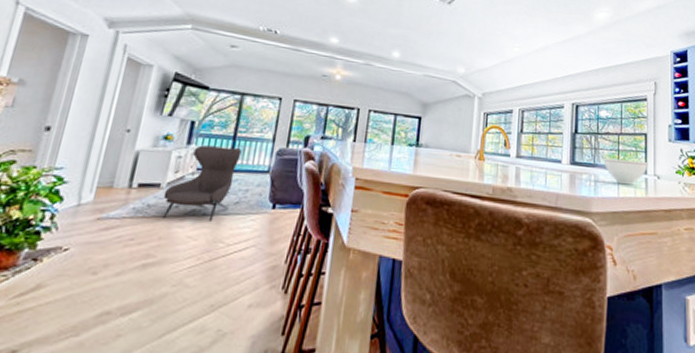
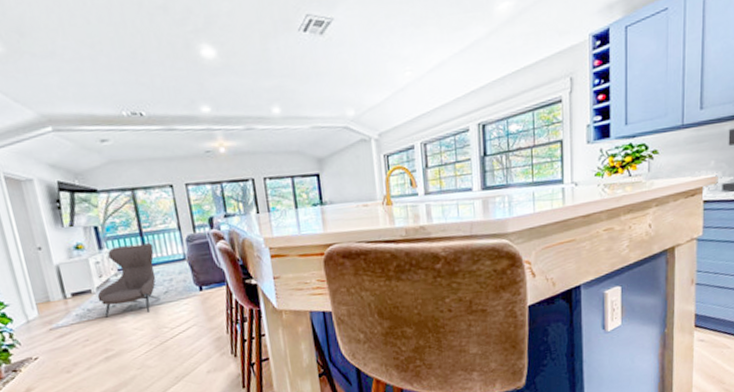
bowl: present [603,157,648,185] -> none [516,171,565,200]

